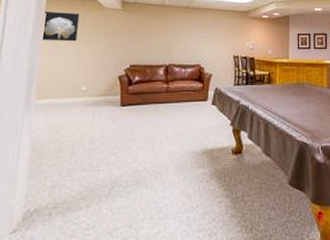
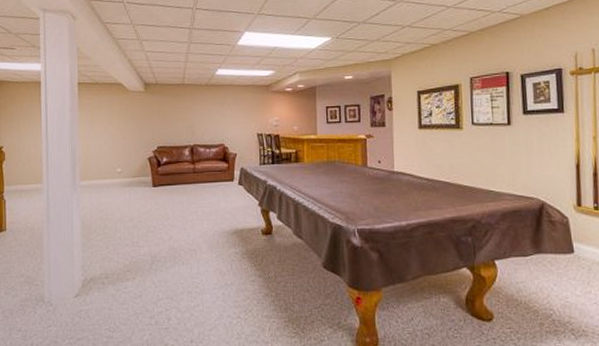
wall art: present [43,11,80,42] -> none [77,97,108,126]

